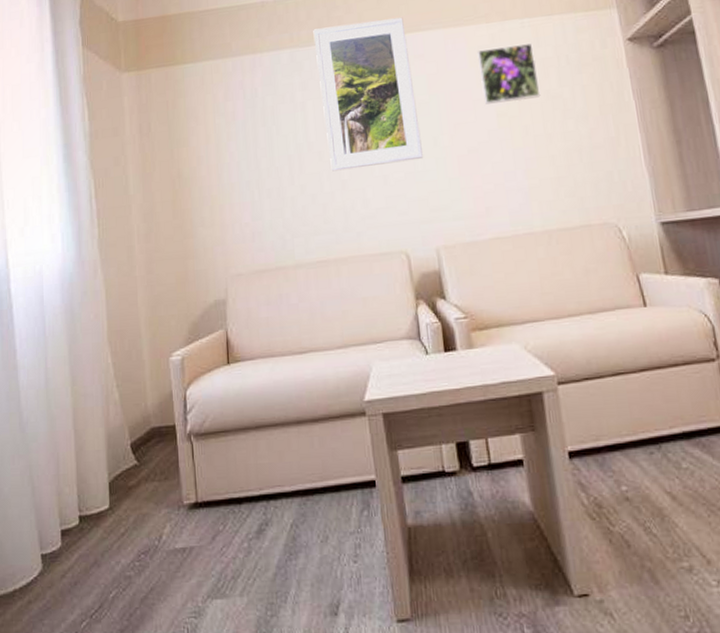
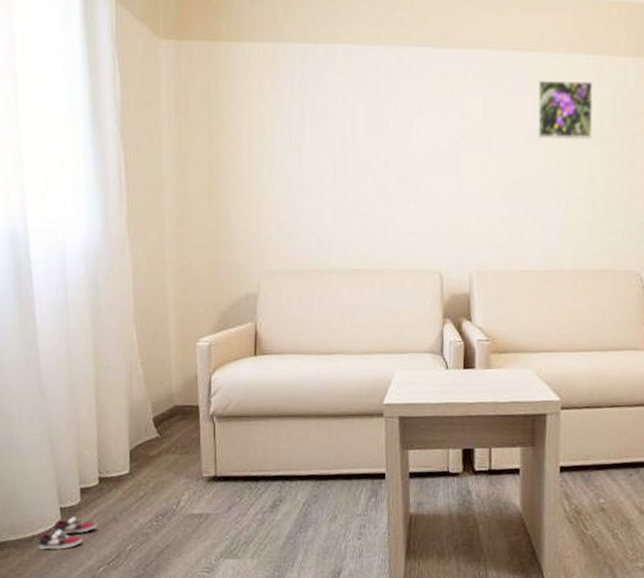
sneaker: none [20,563,79,605] -> present [38,516,97,550]
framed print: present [313,17,424,172] -> none [372,27,470,184]

